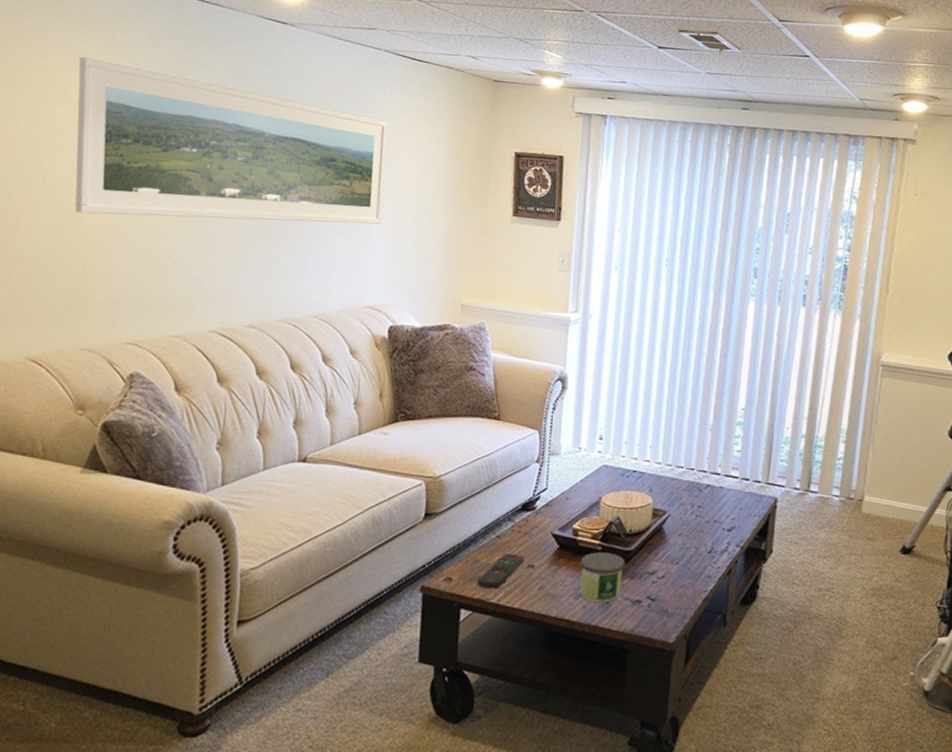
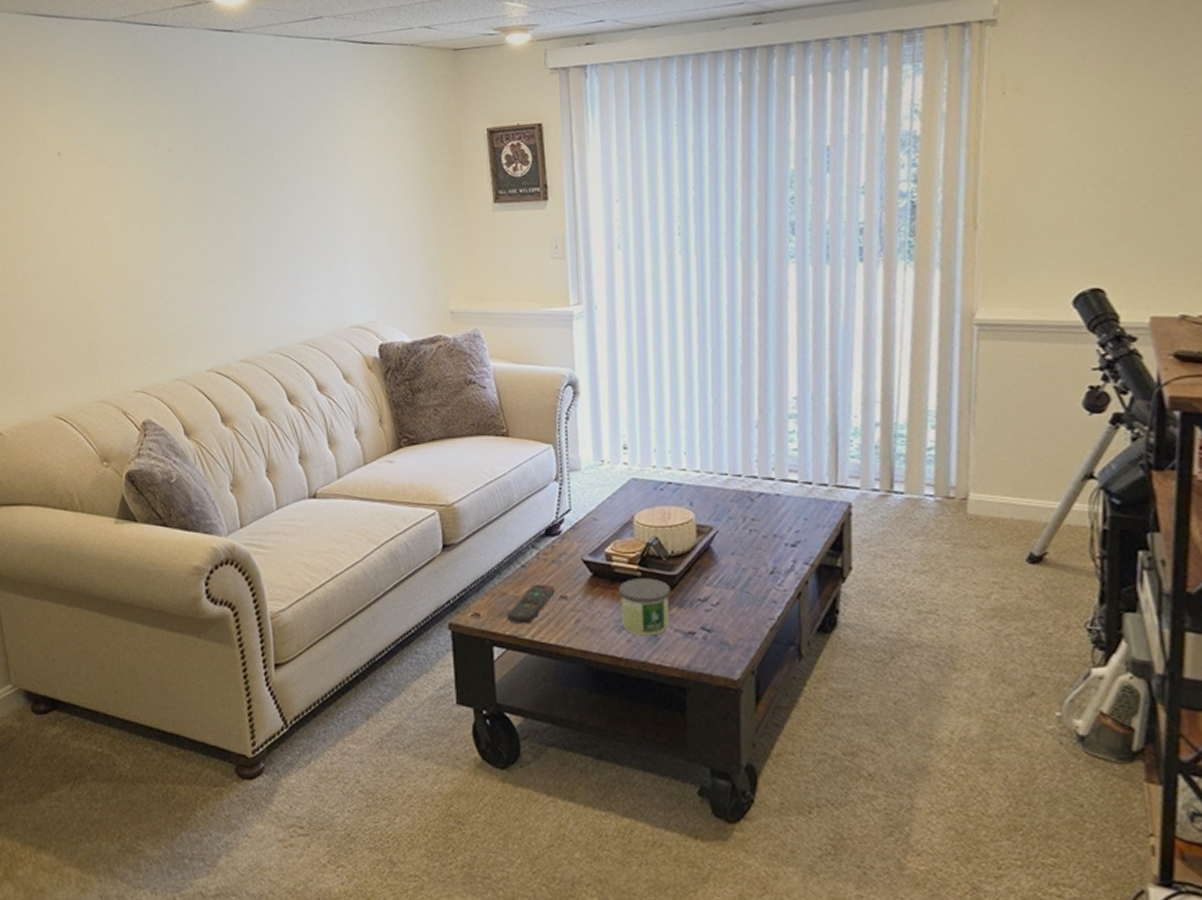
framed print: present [74,56,388,224] -> none [52,106,356,266]

